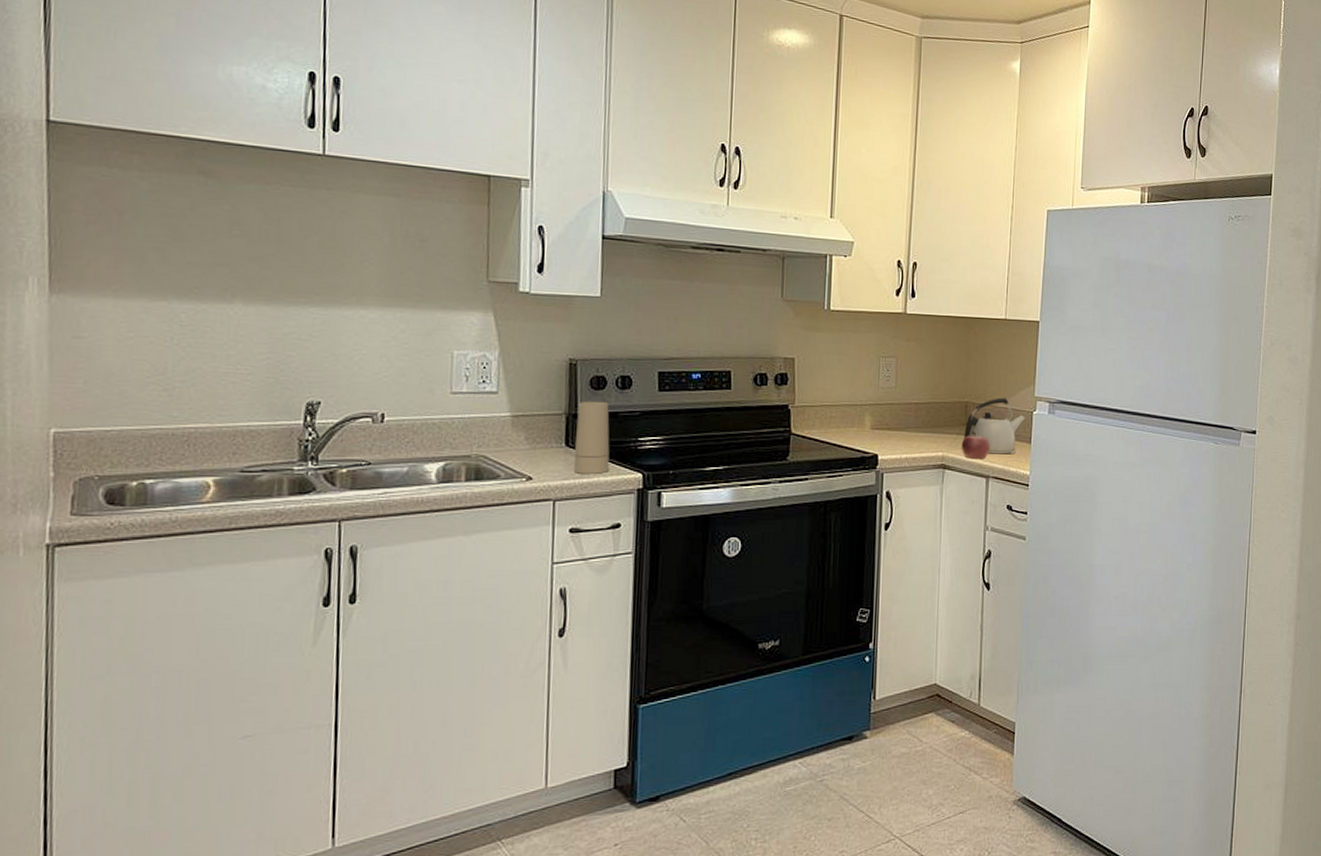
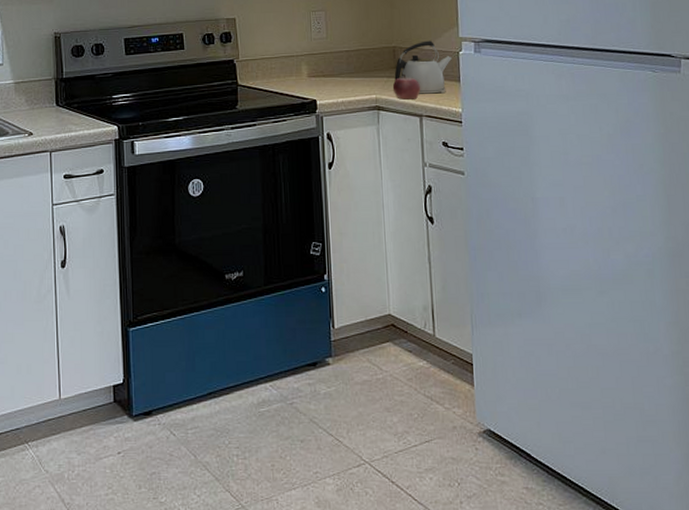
canister: present [574,401,610,475] -> none [64,66,91,129]

